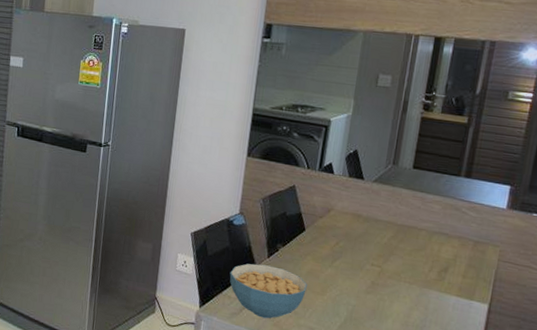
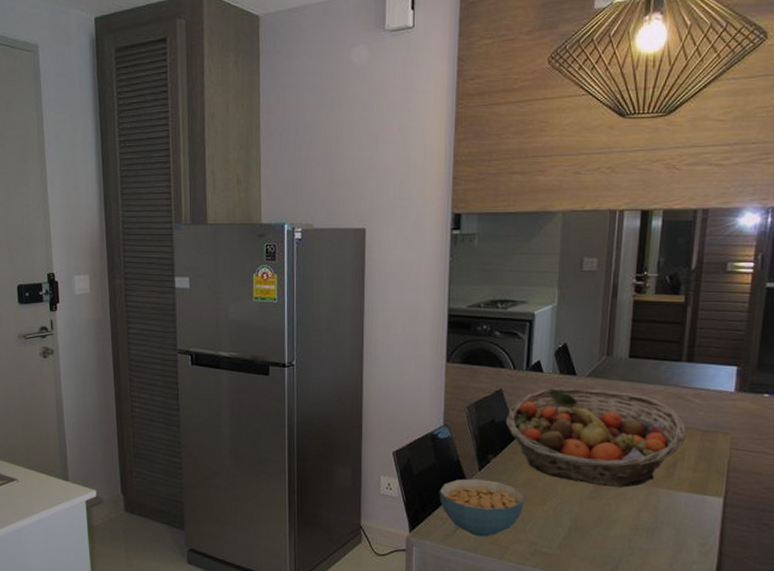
fruit basket: none [295,189,460,286] -> present [505,387,686,487]

